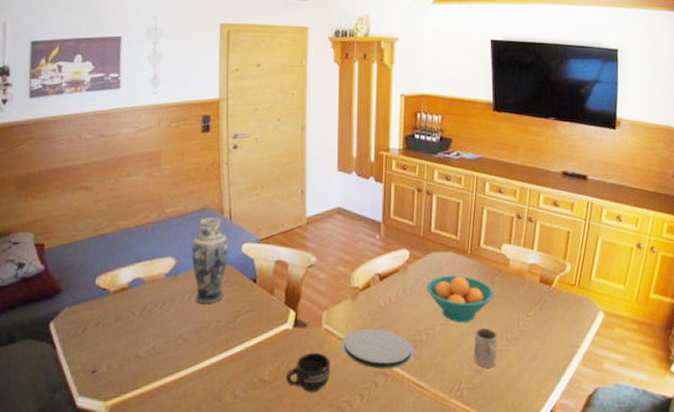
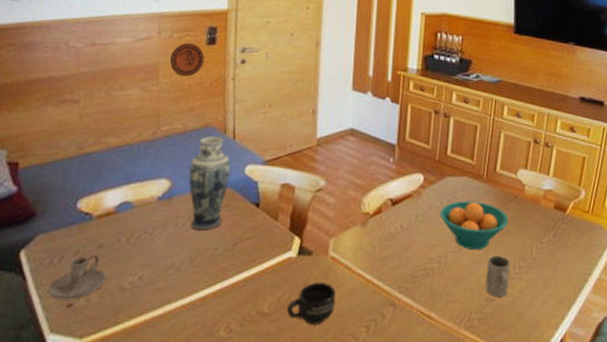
candle holder: none [74,325,123,367] -> present [47,254,106,300]
decorative plate: none [169,132,200,163] -> present [169,43,205,77]
plate: present [340,328,415,369] -> none [347,256,426,299]

